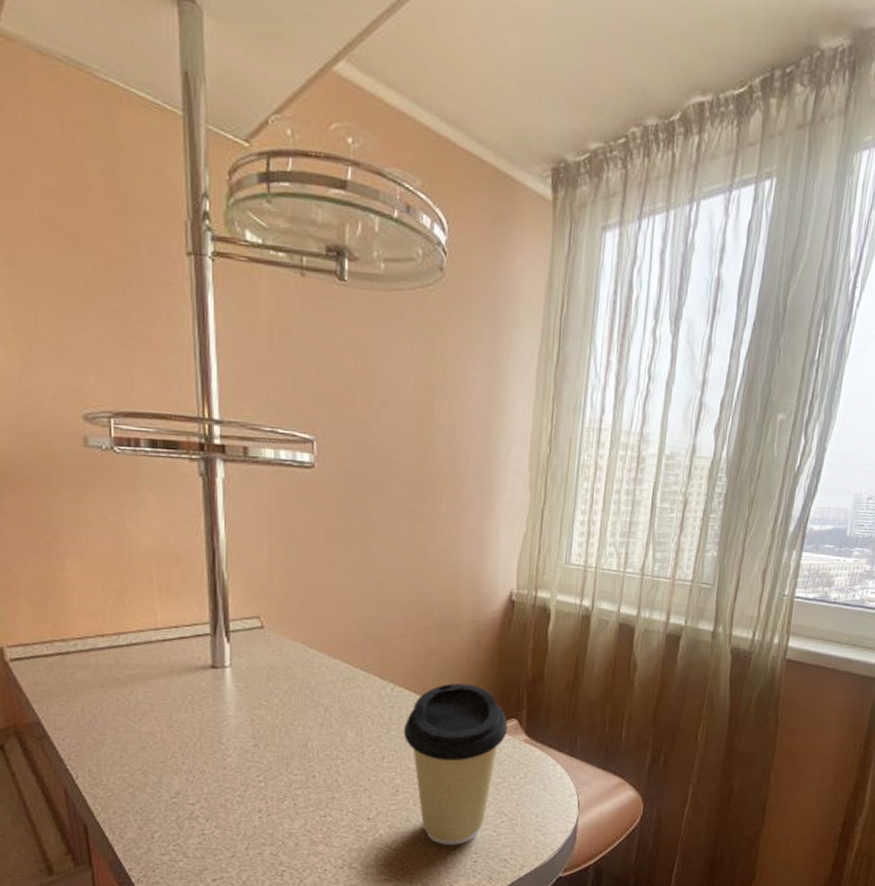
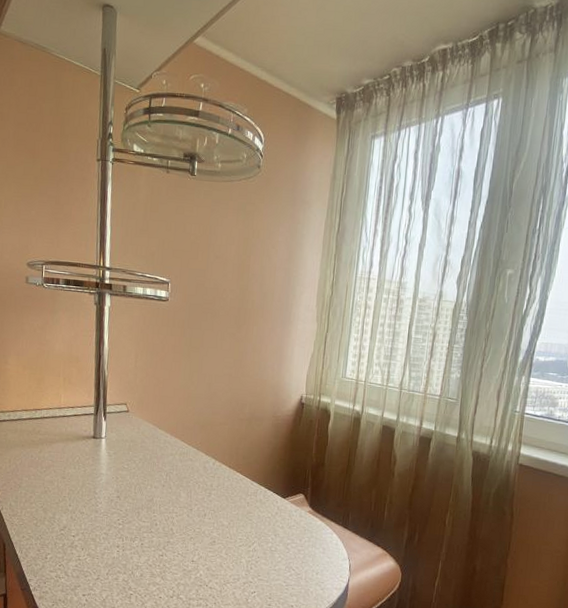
coffee cup: present [403,683,508,845] -> none [220,462,297,590]

